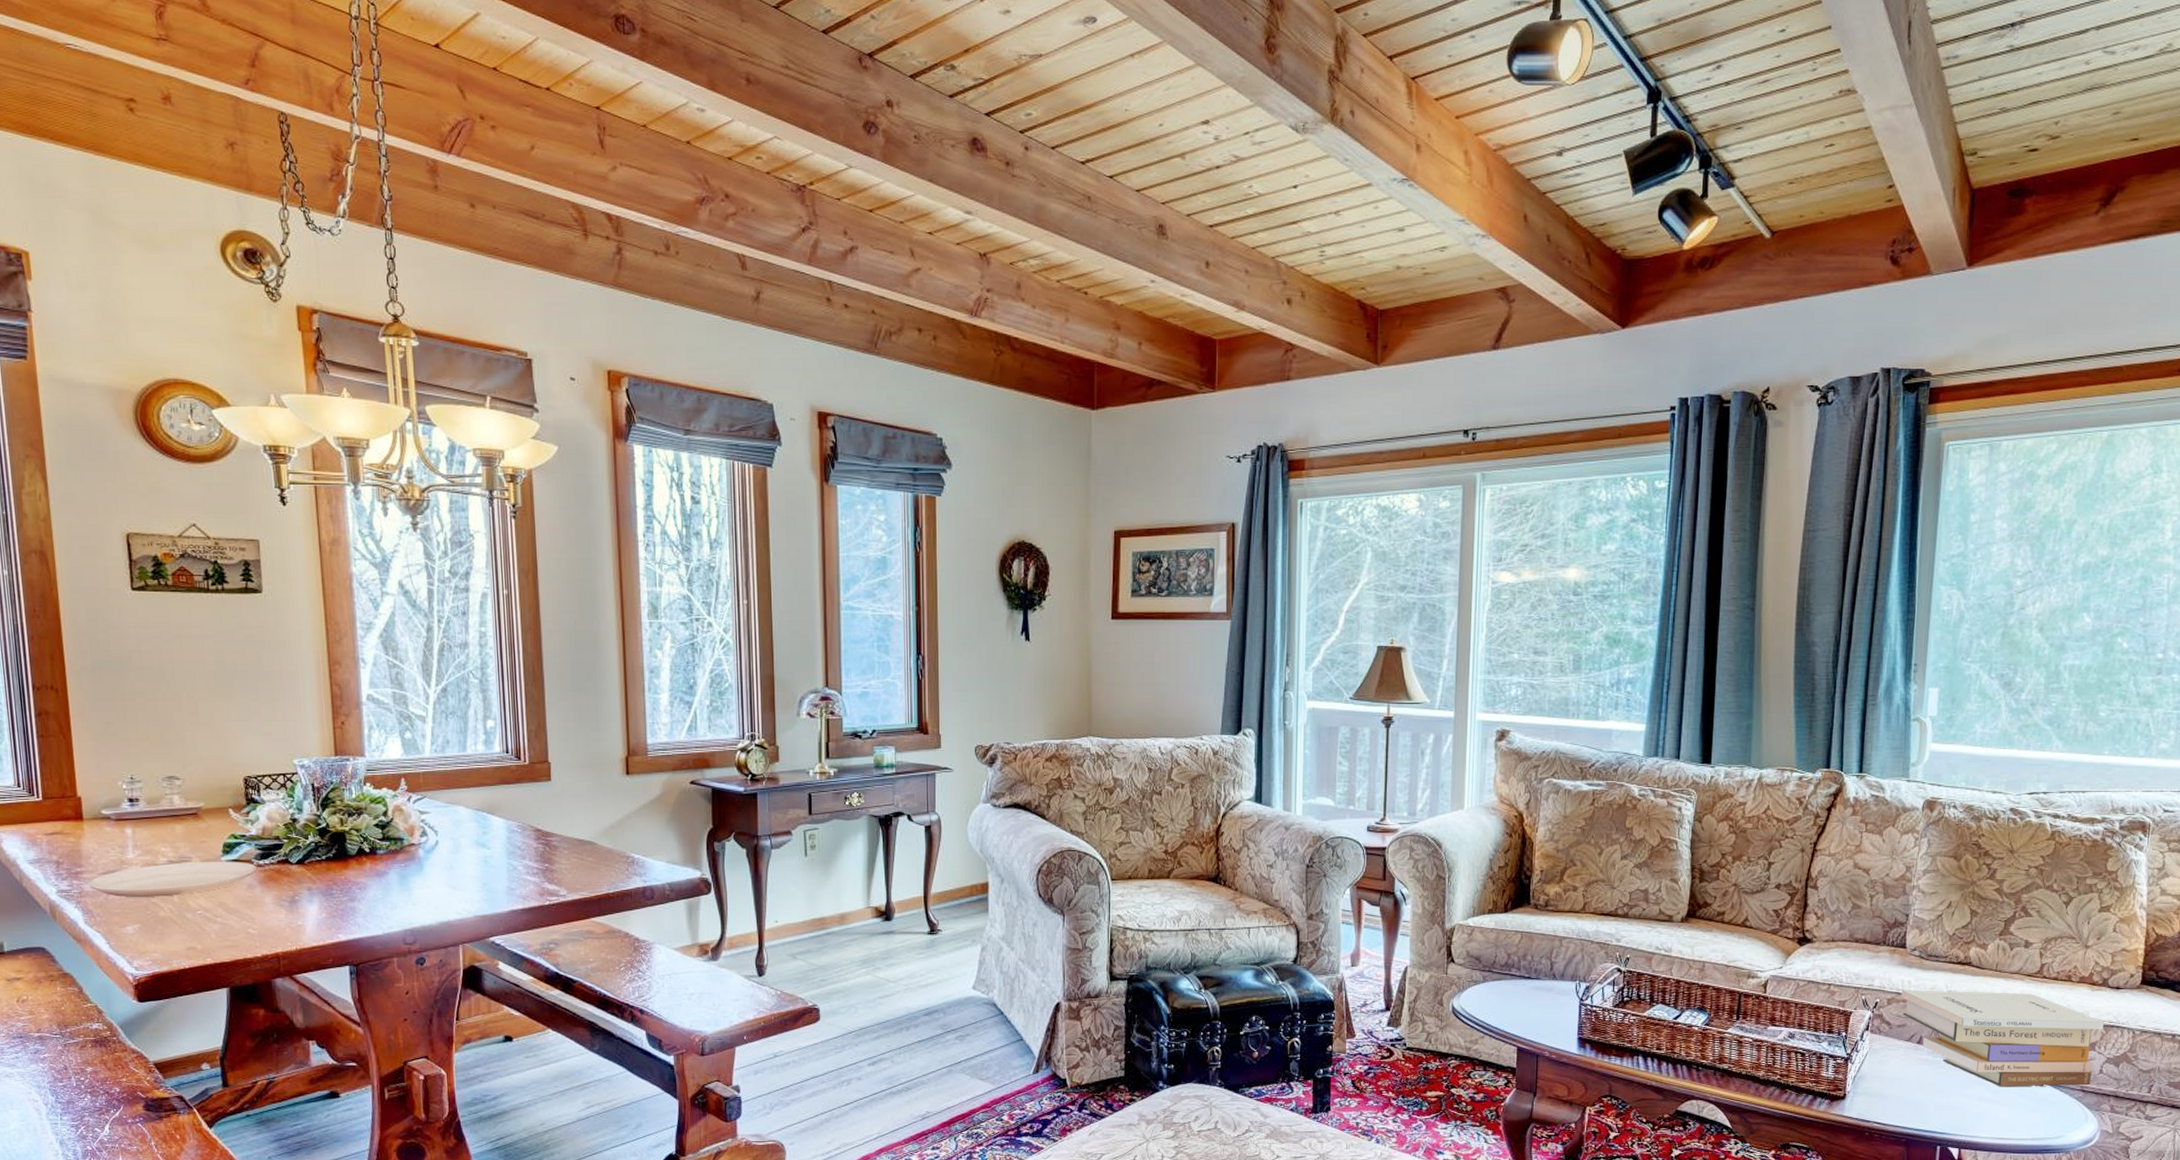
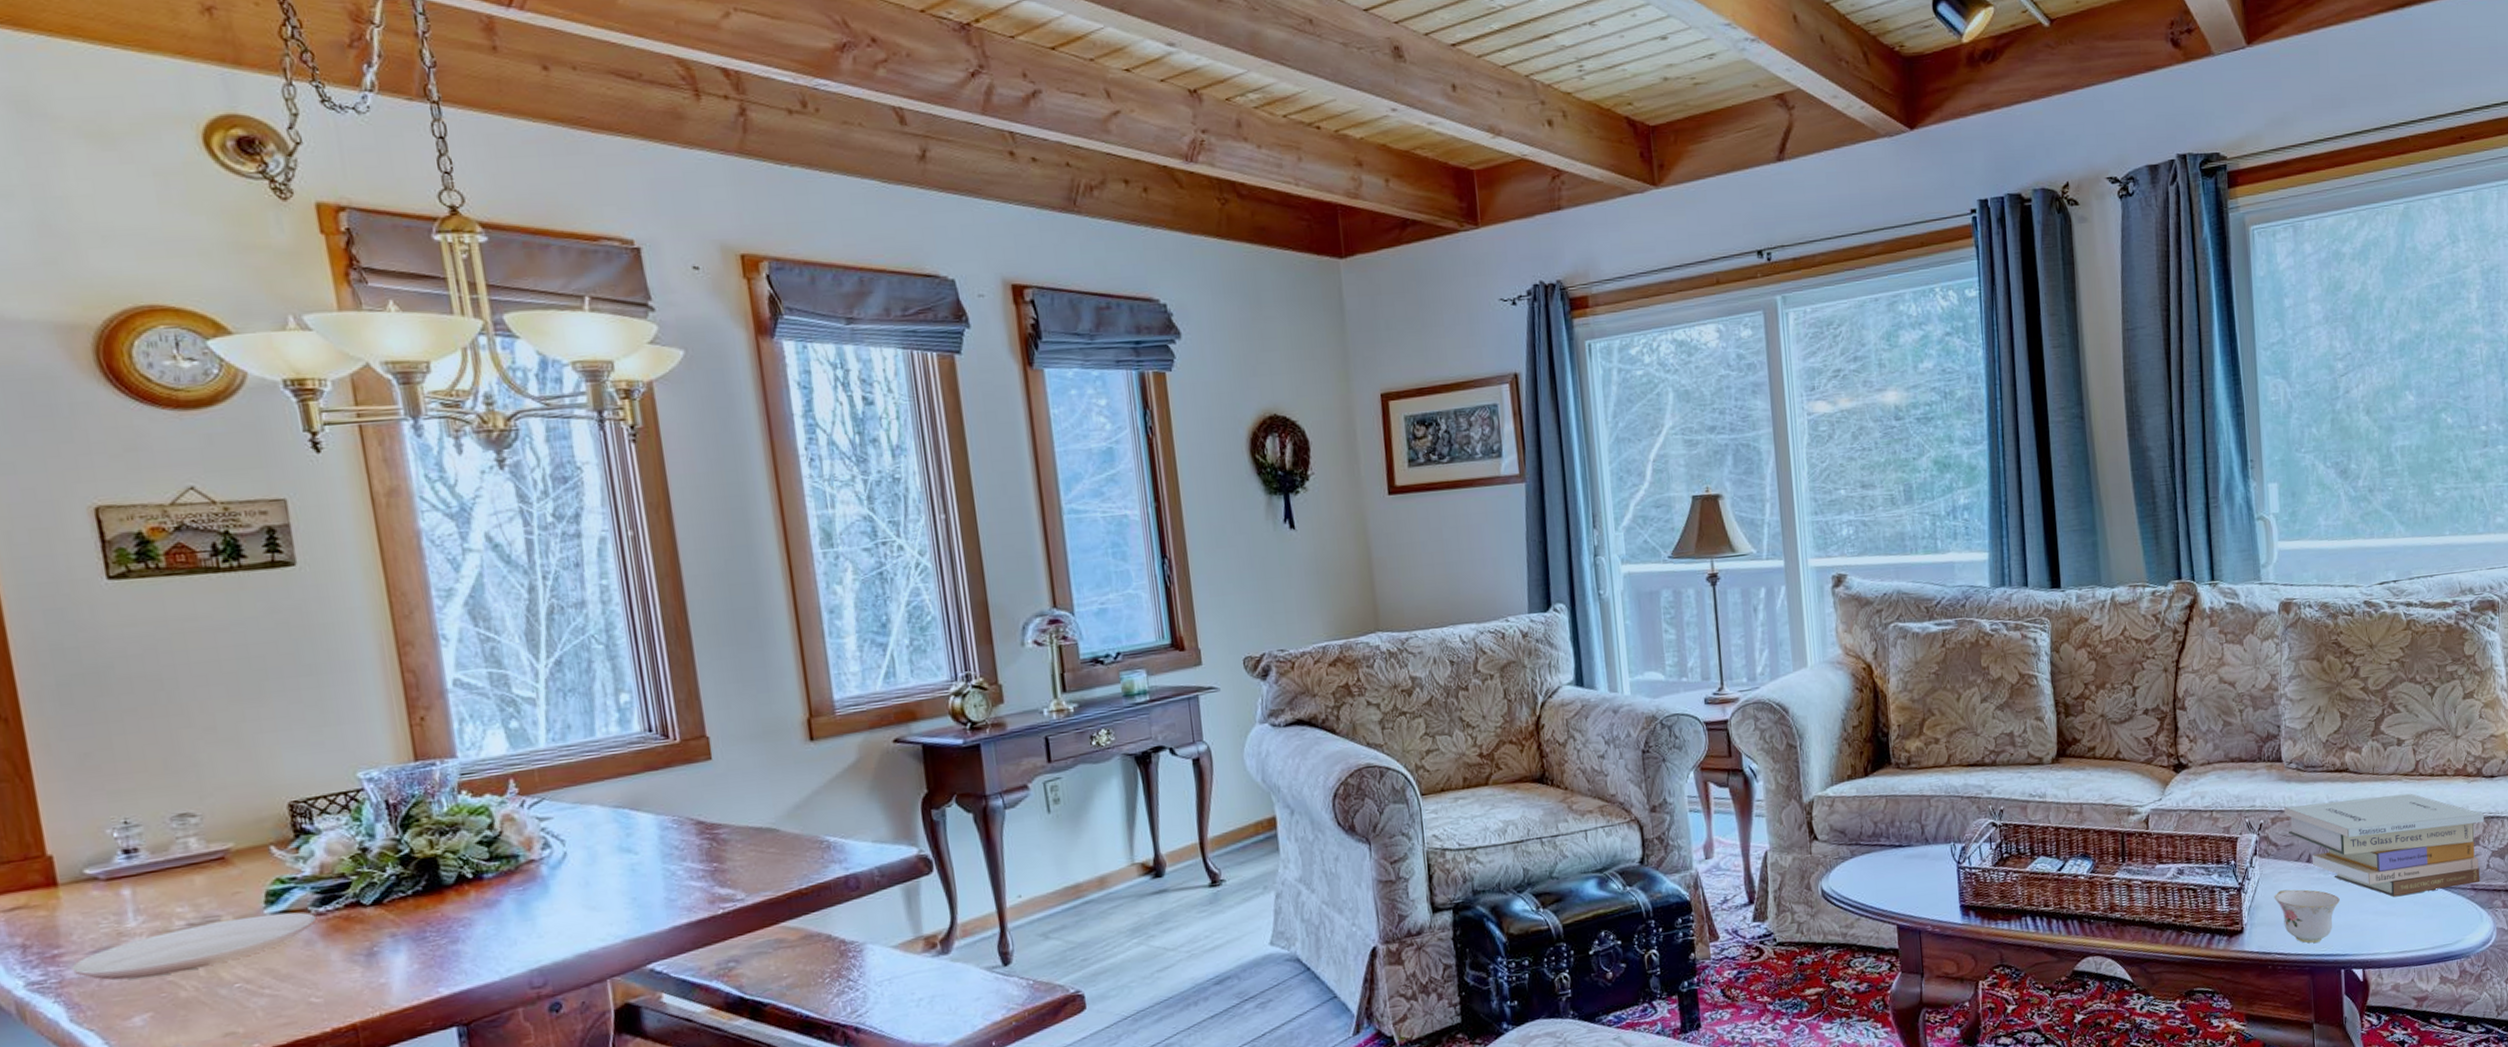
teacup: none [1880,1066,1945,1118] -> present [2274,889,2340,944]

